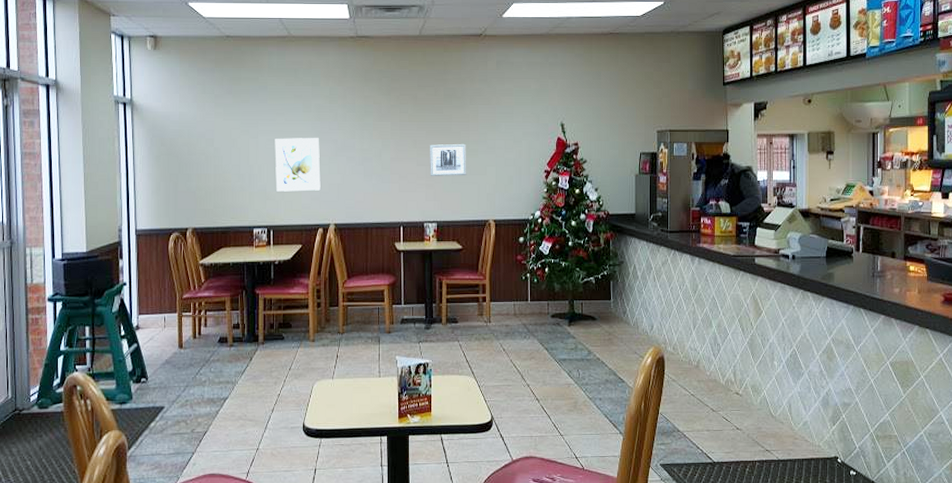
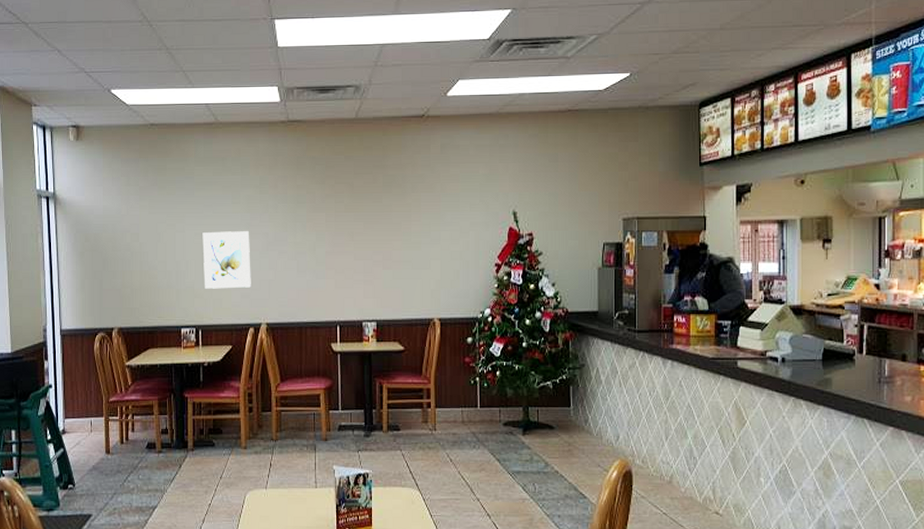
wall art: present [430,143,467,176] -> none [368,235,409,271]

